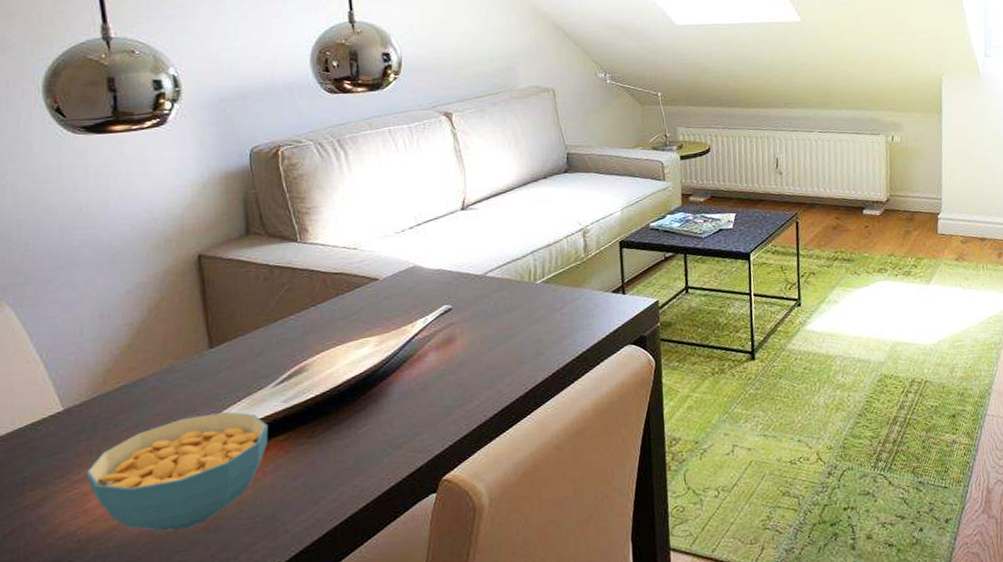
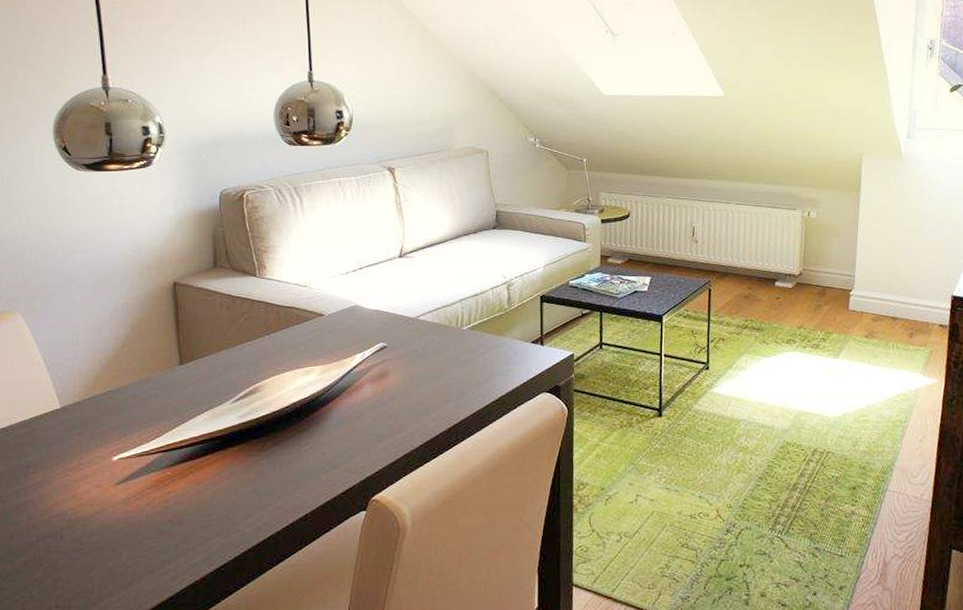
cereal bowl: present [86,411,268,532] -> none [77,421,225,520]

